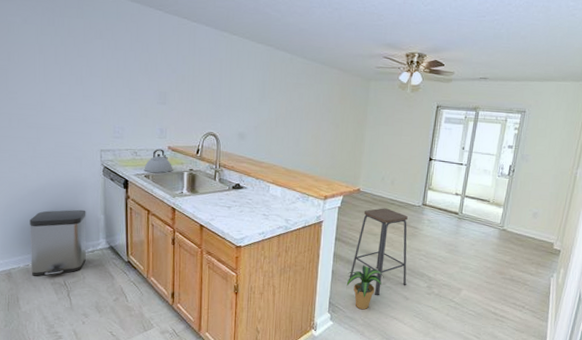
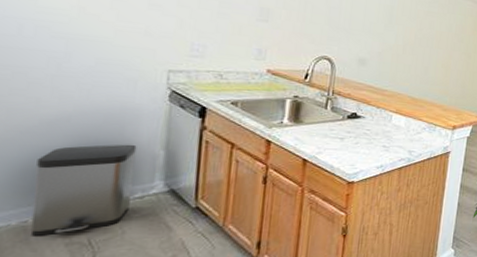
kettle: present [144,149,173,173] -> none [230,72,272,100]

